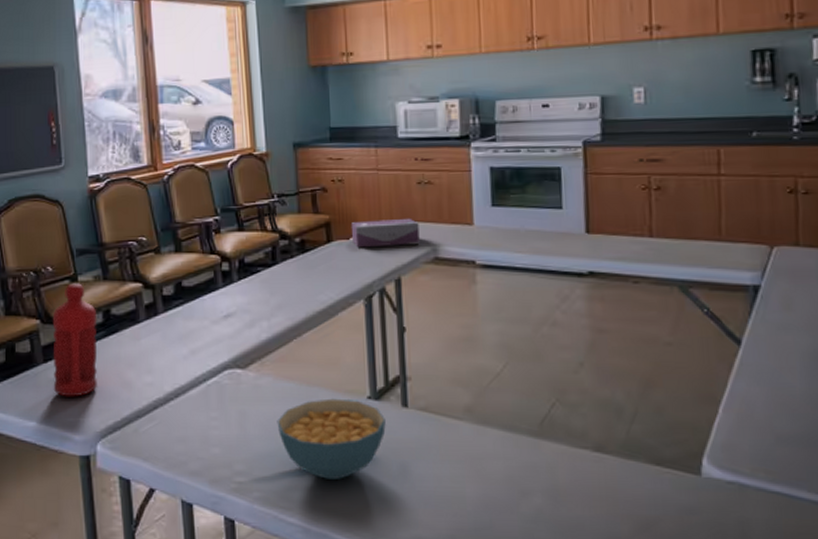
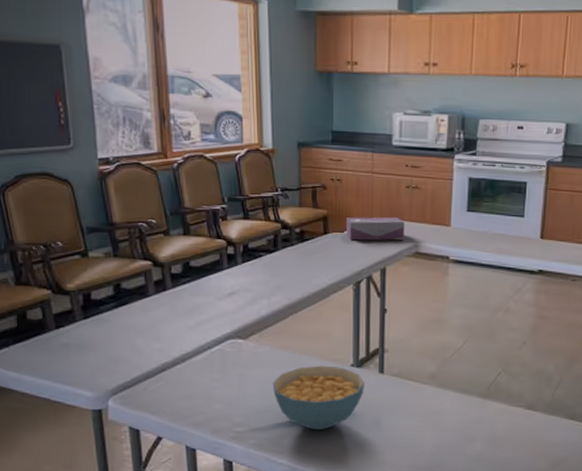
water bottle: present [52,283,98,397] -> none [63,258,109,360]

